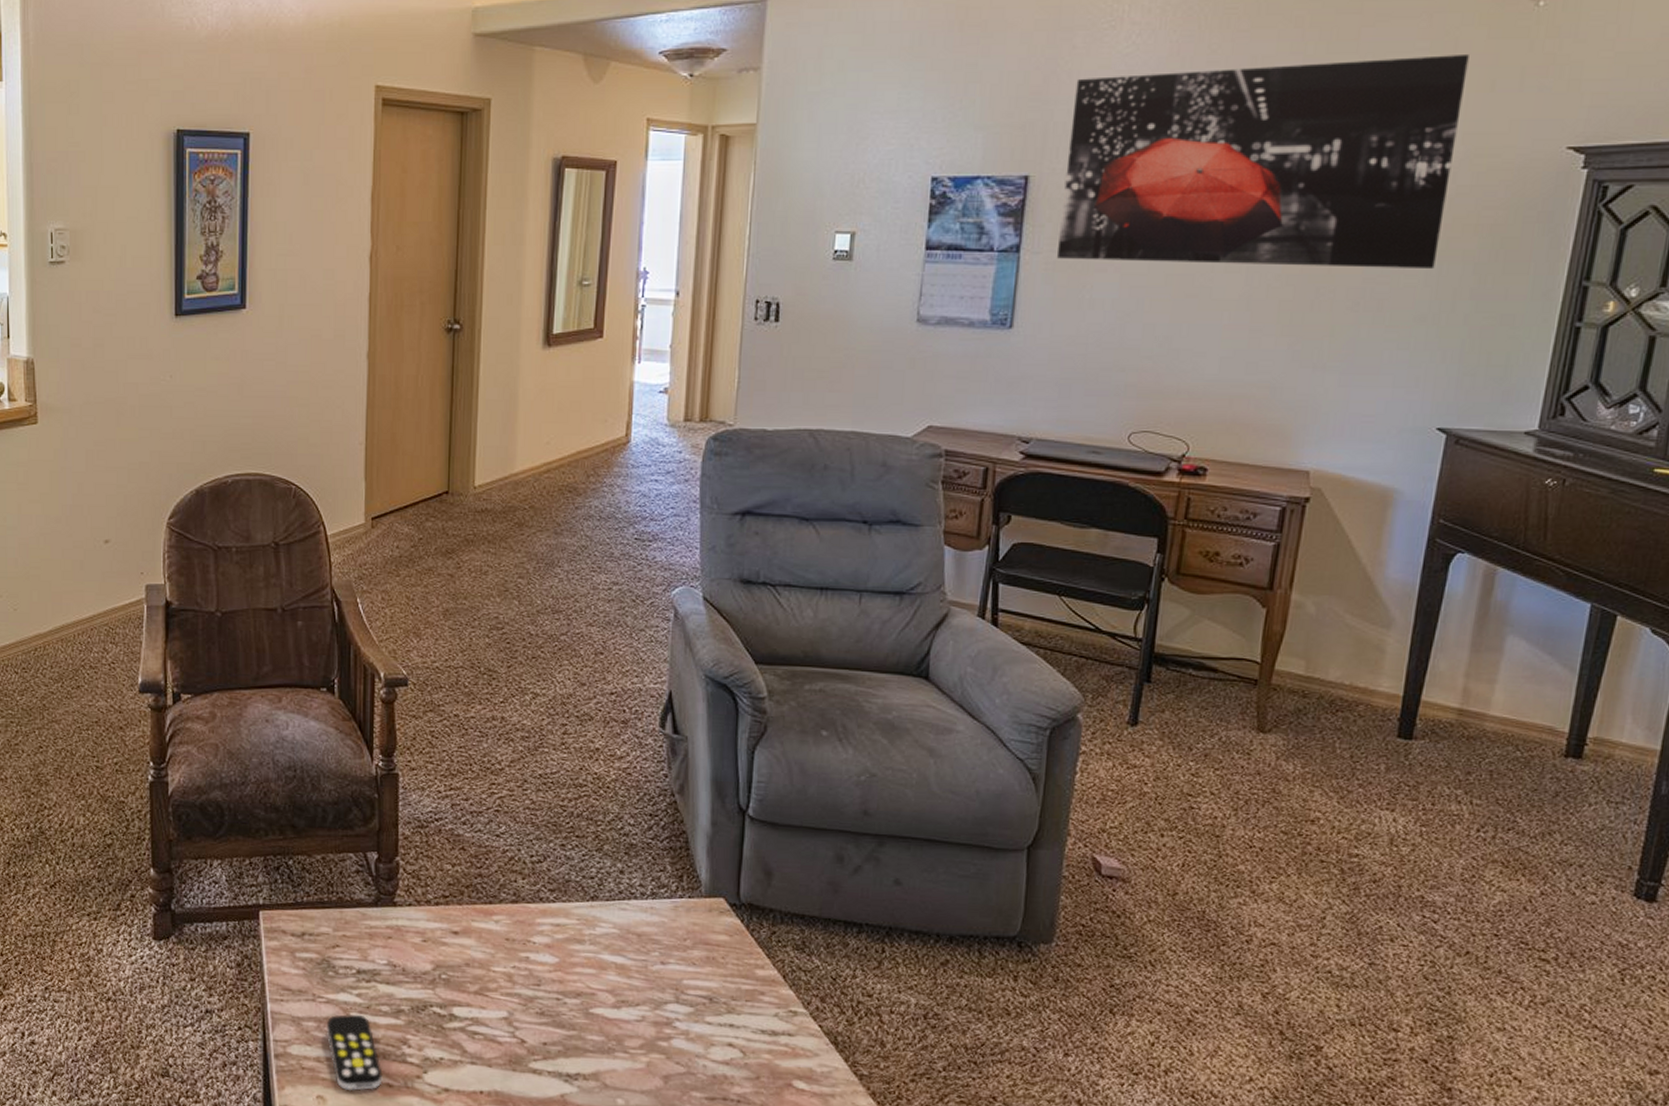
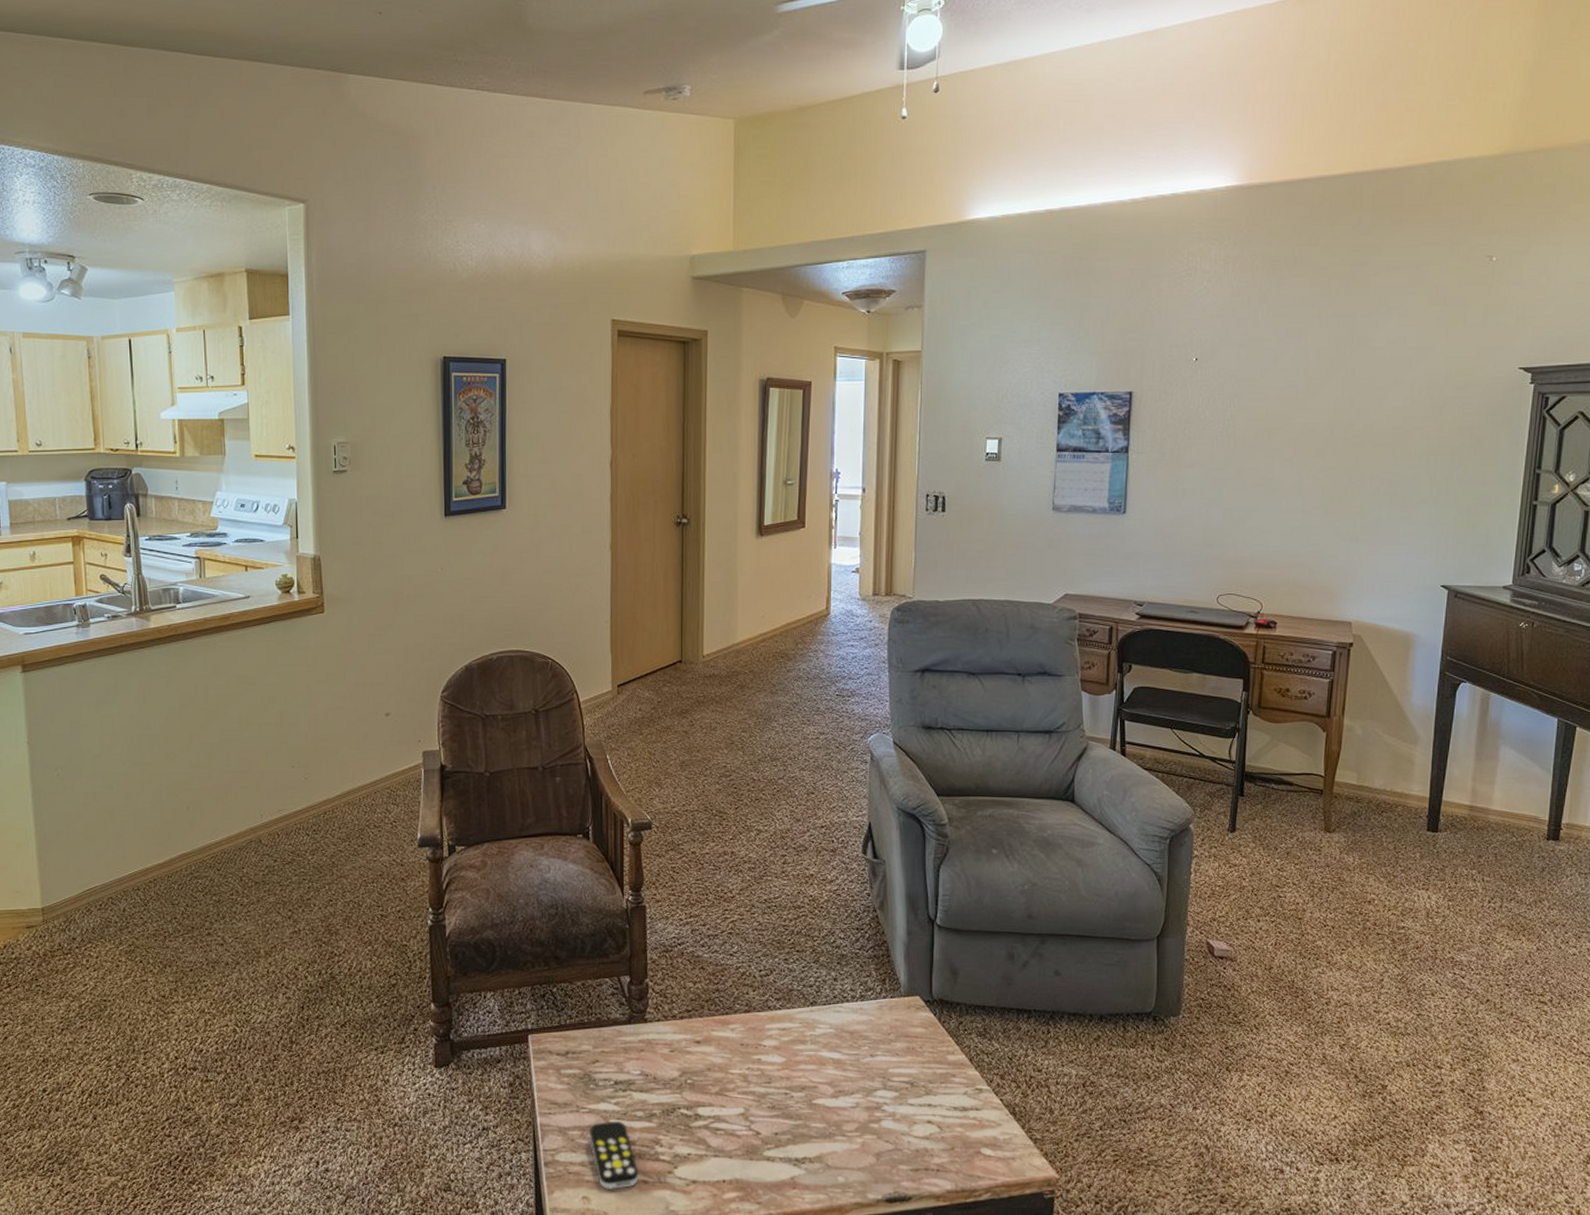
wall art: present [1056,55,1469,268] -> none [1156,297,1446,462]

